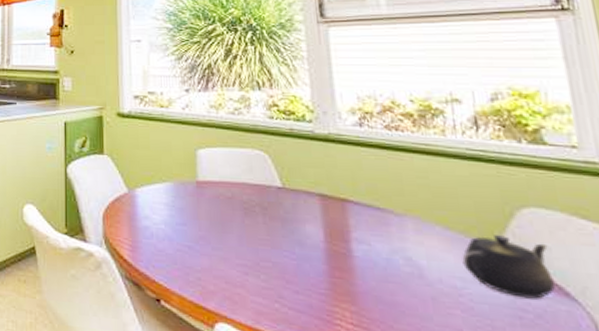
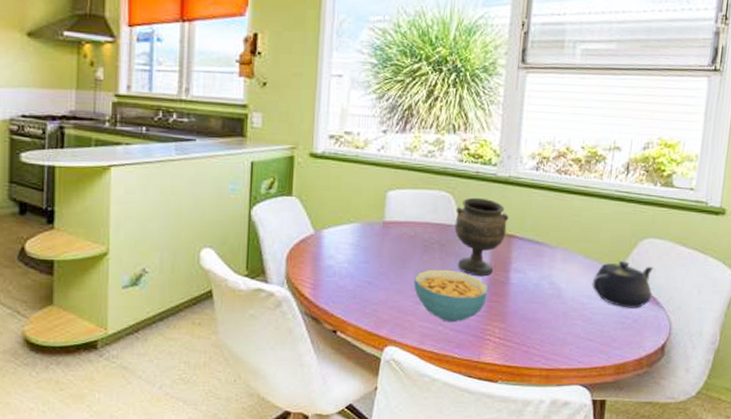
cereal bowl: none [237,234,328,300] -> present [413,269,489,323]
goblet: none [274,156,338,247] -> present [454,197,509,277]

